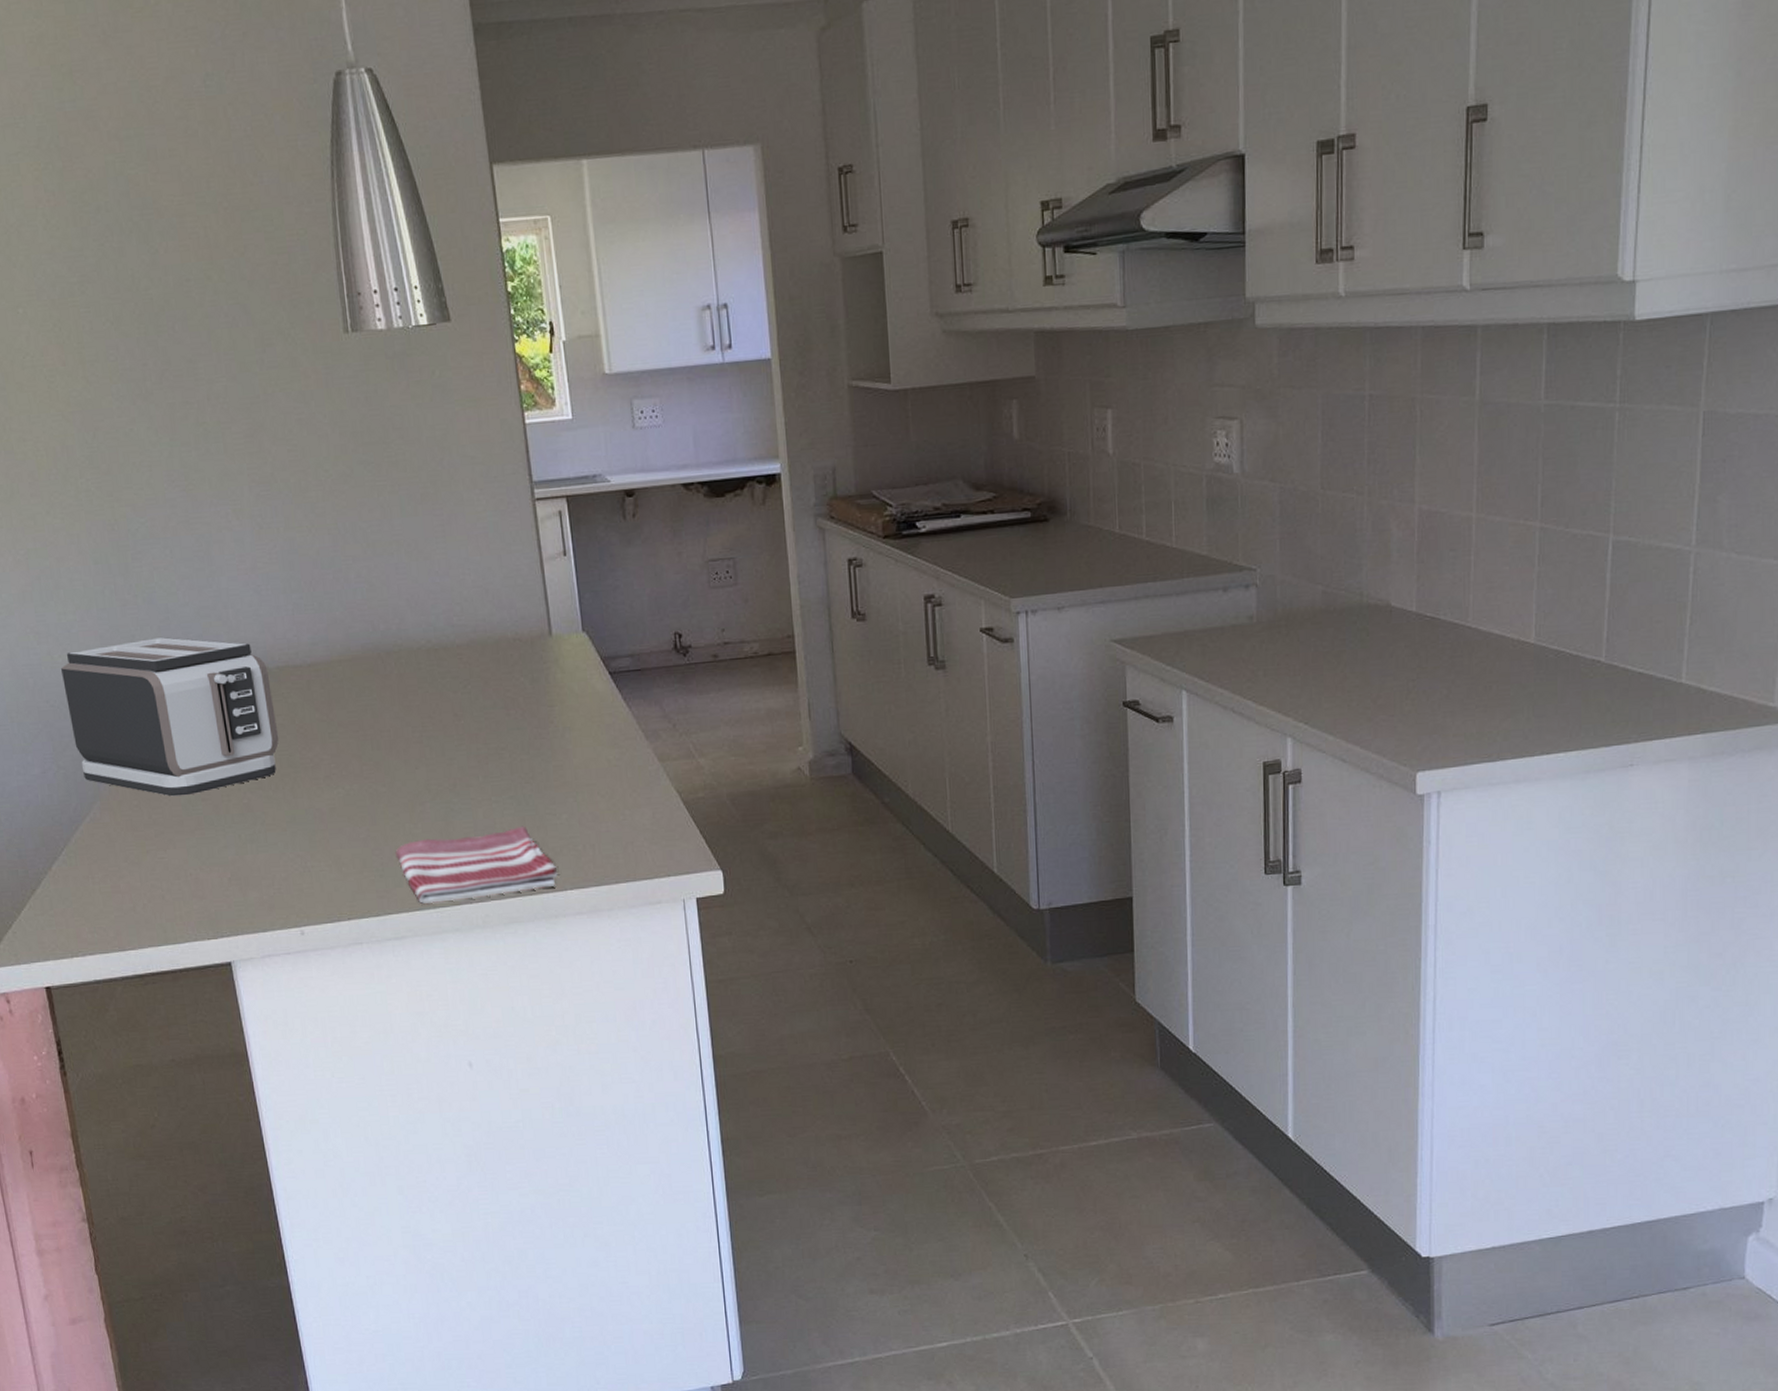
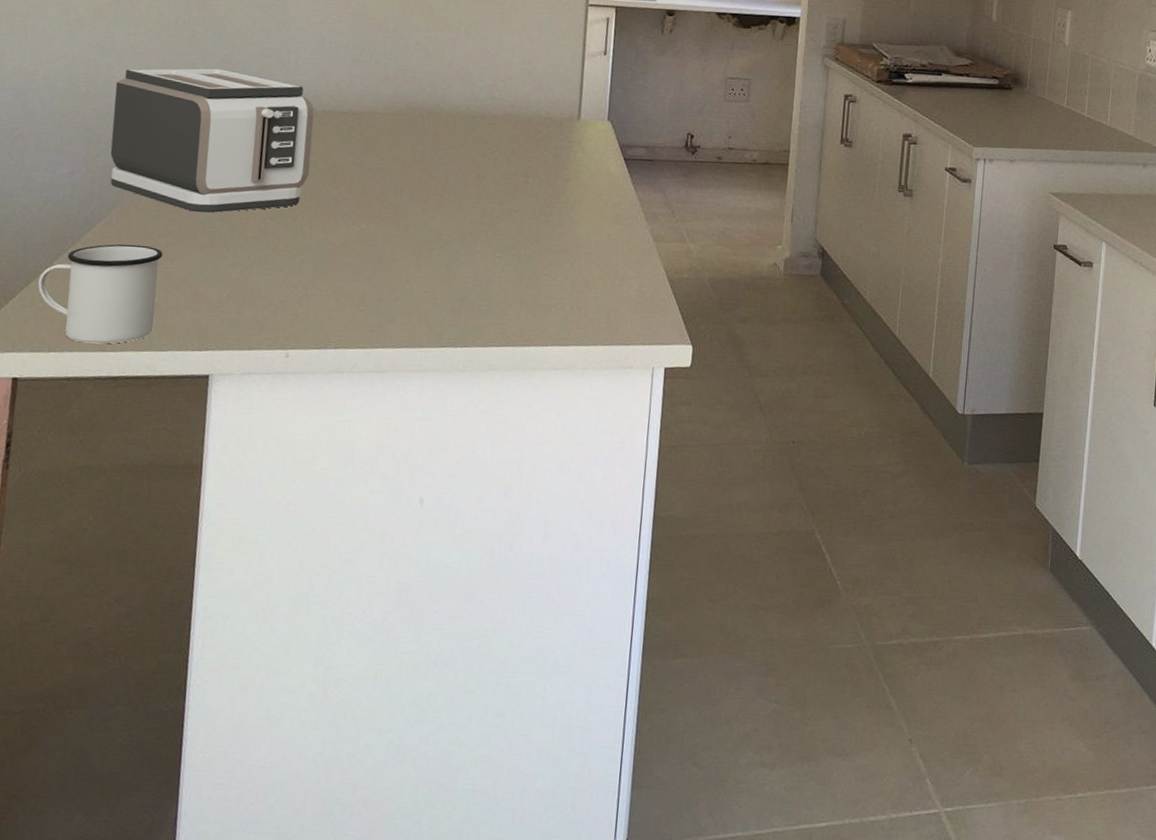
mug: none [42,838,166,945] -> present [38,244,163,344]
dish towel: present [395,826,558,904] -> none [394,282,543,343]

